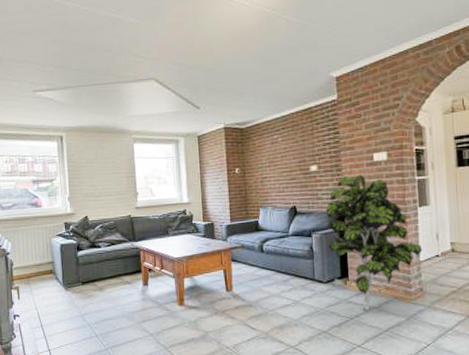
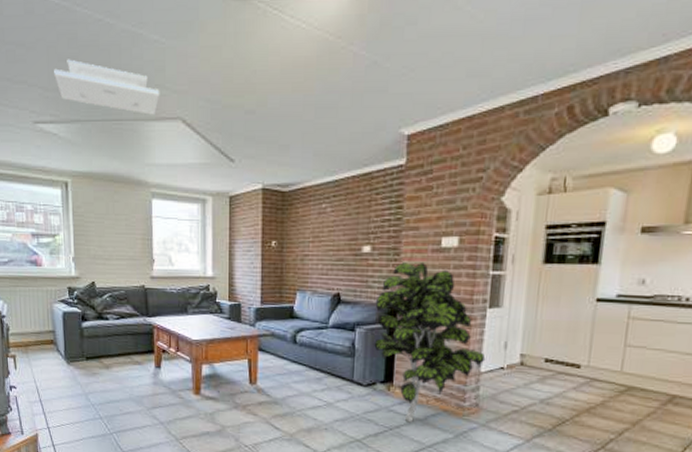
ceiling light: none [49,41,137,78] -> present [54,59,160,115]

